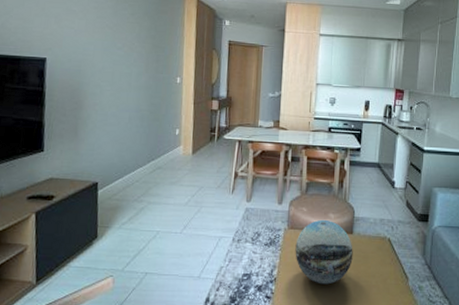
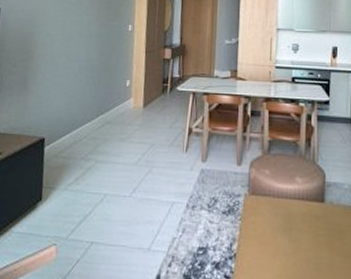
decorative orb: present [295,219,353,285] -> none [257,184,325,264]

